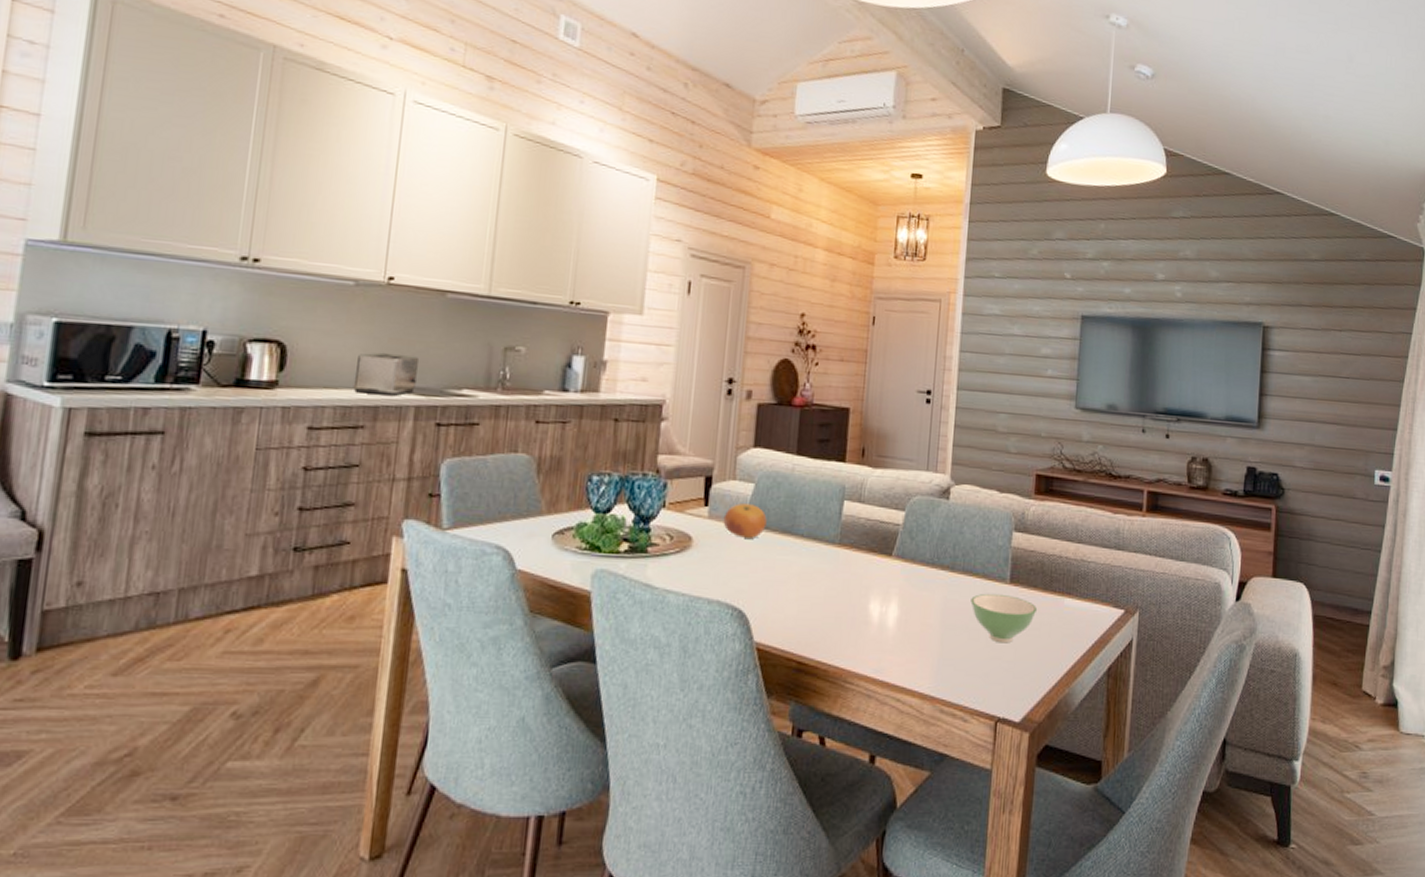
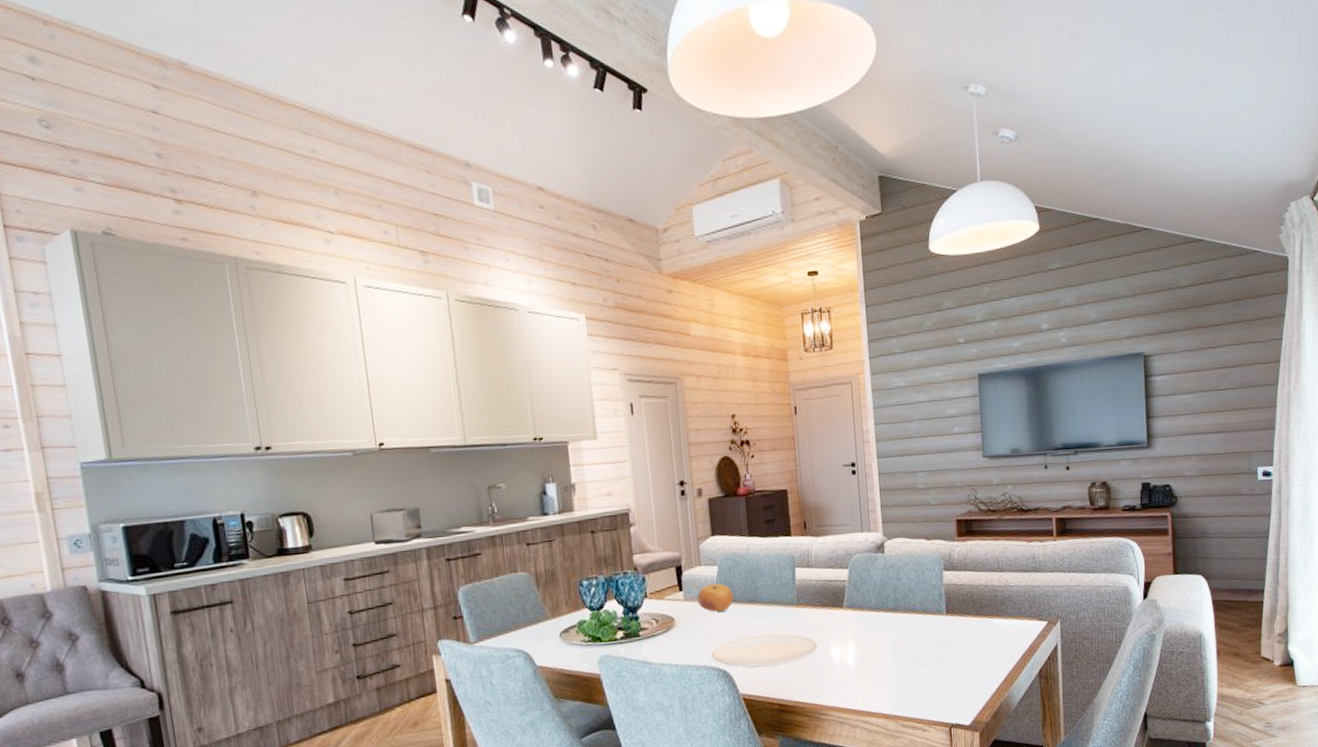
plate: none [728,573,855,614] -> present [711,633,818,668]
bowl: present [970,593,1038,644] -> none [915,624,973,665]

